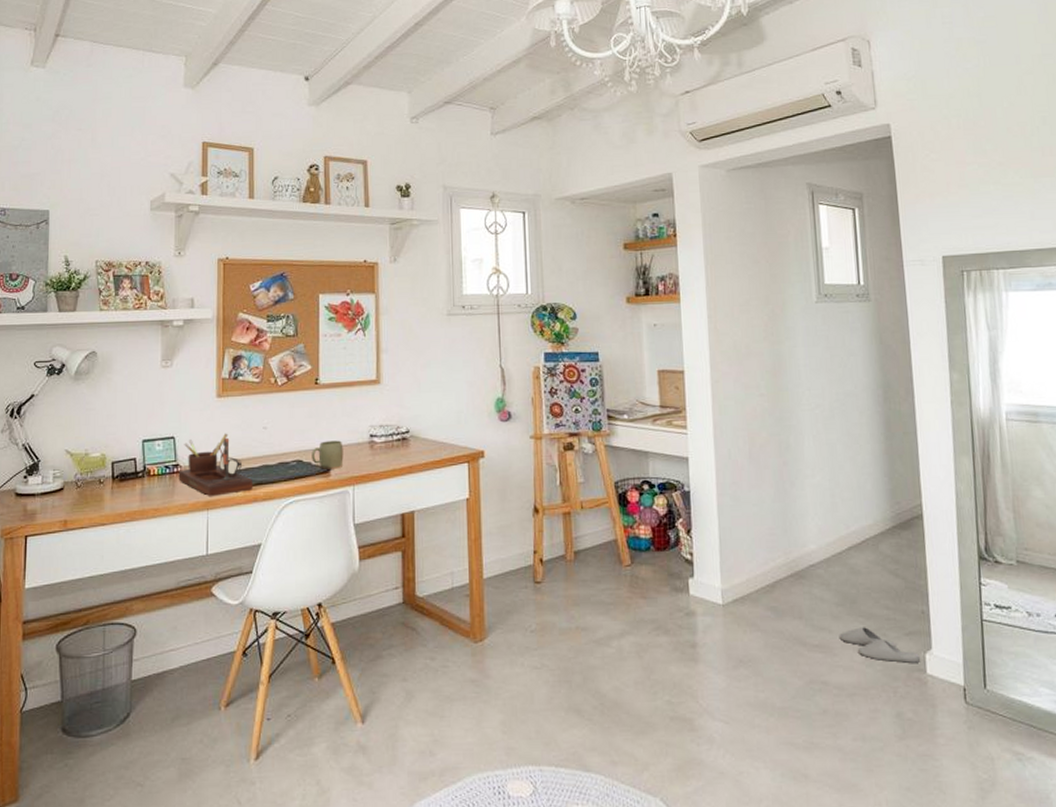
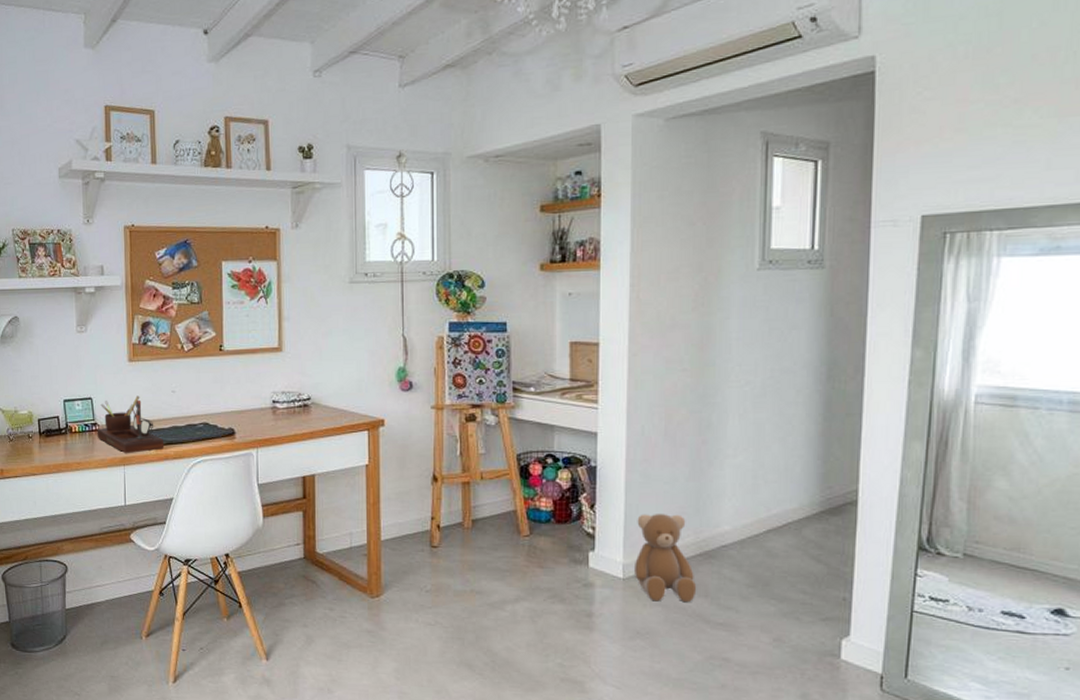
mug: present [312,440,344,469] -> none [217,405,248,432]
teddy bear: none [731,535,792,627] -> present [633,513,697,603]
slippers: present [839,627,921,663] -> none [746,609,836,648]

